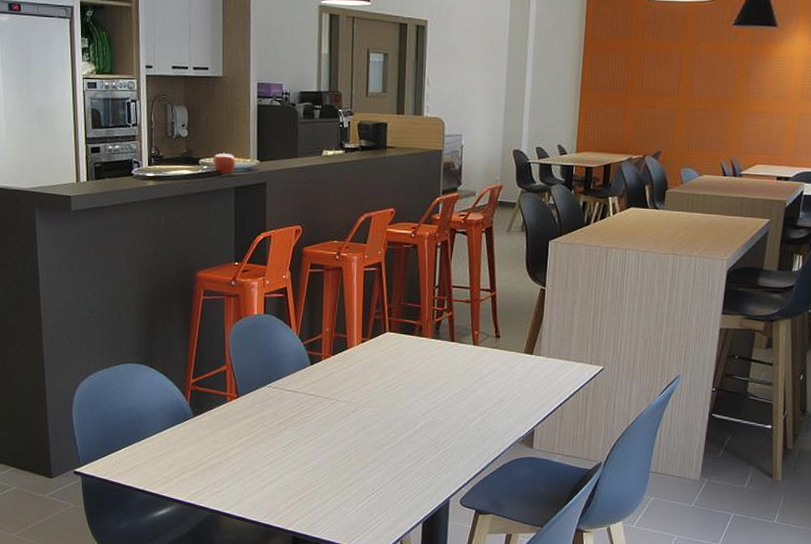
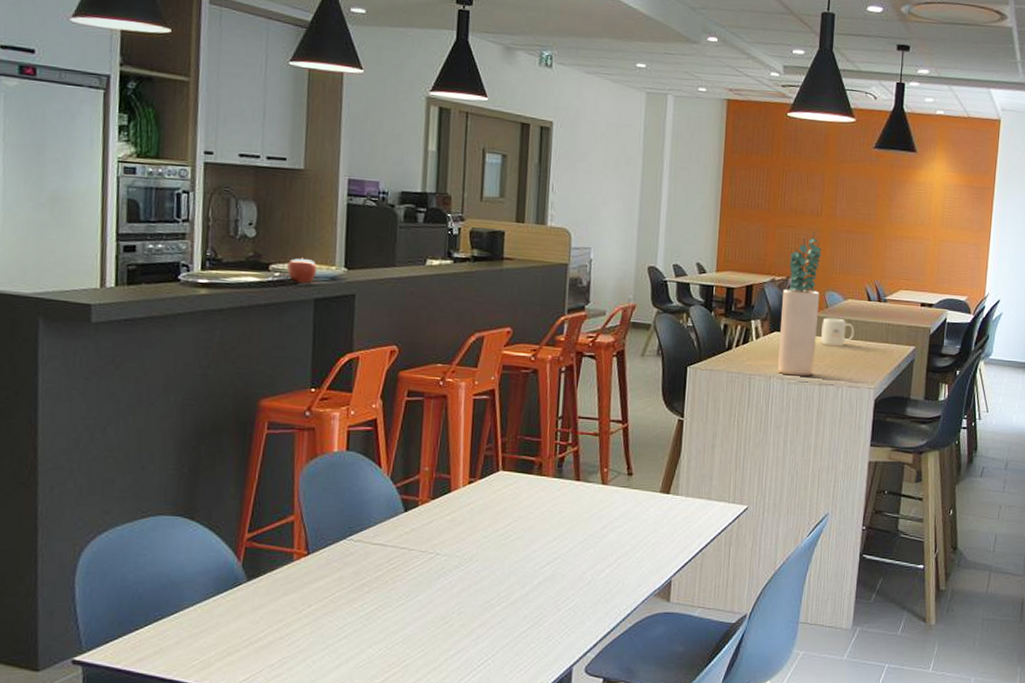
vase: none [633,110,678,249] -> present [778,231,822,377]
mug: none [675,193,709,222] -> present [821,317,855,348]

